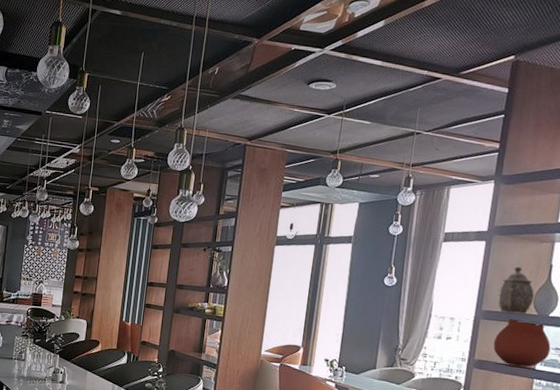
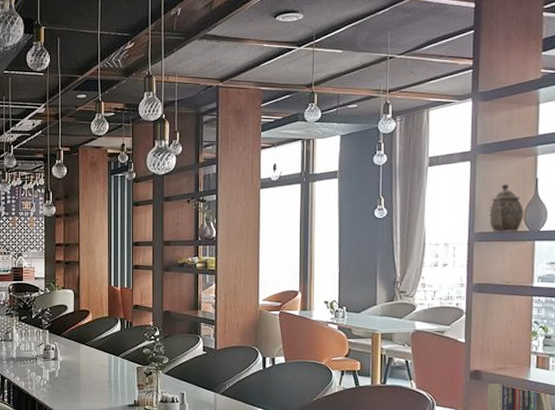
ceramic pot: present [493,319,551,368] -> none [489,238,546,286]

